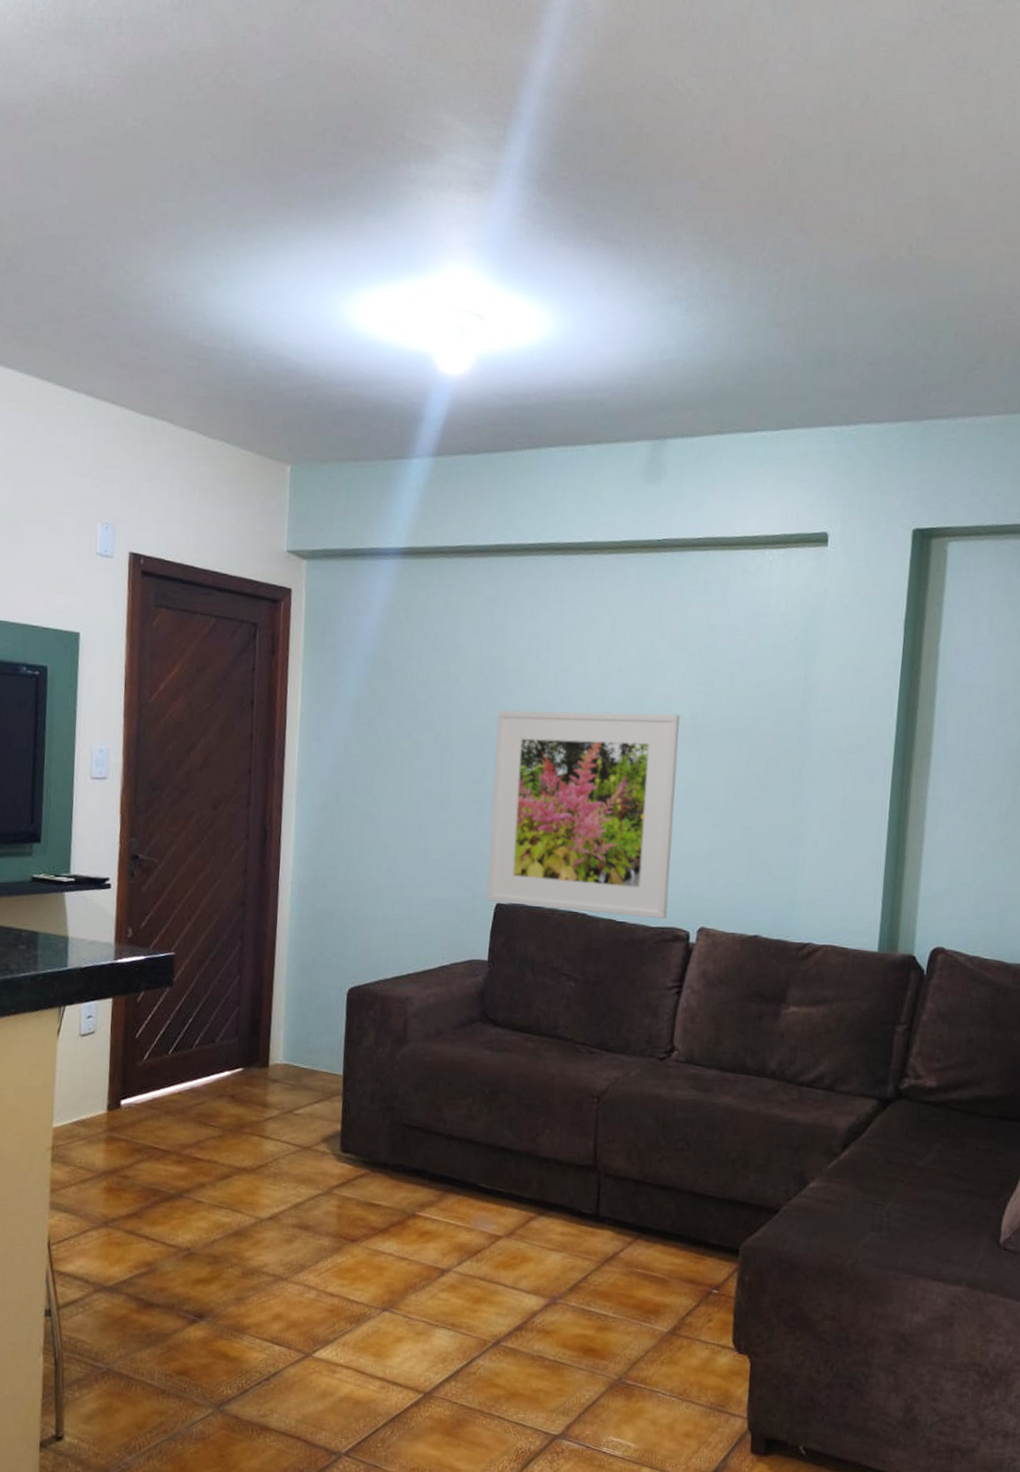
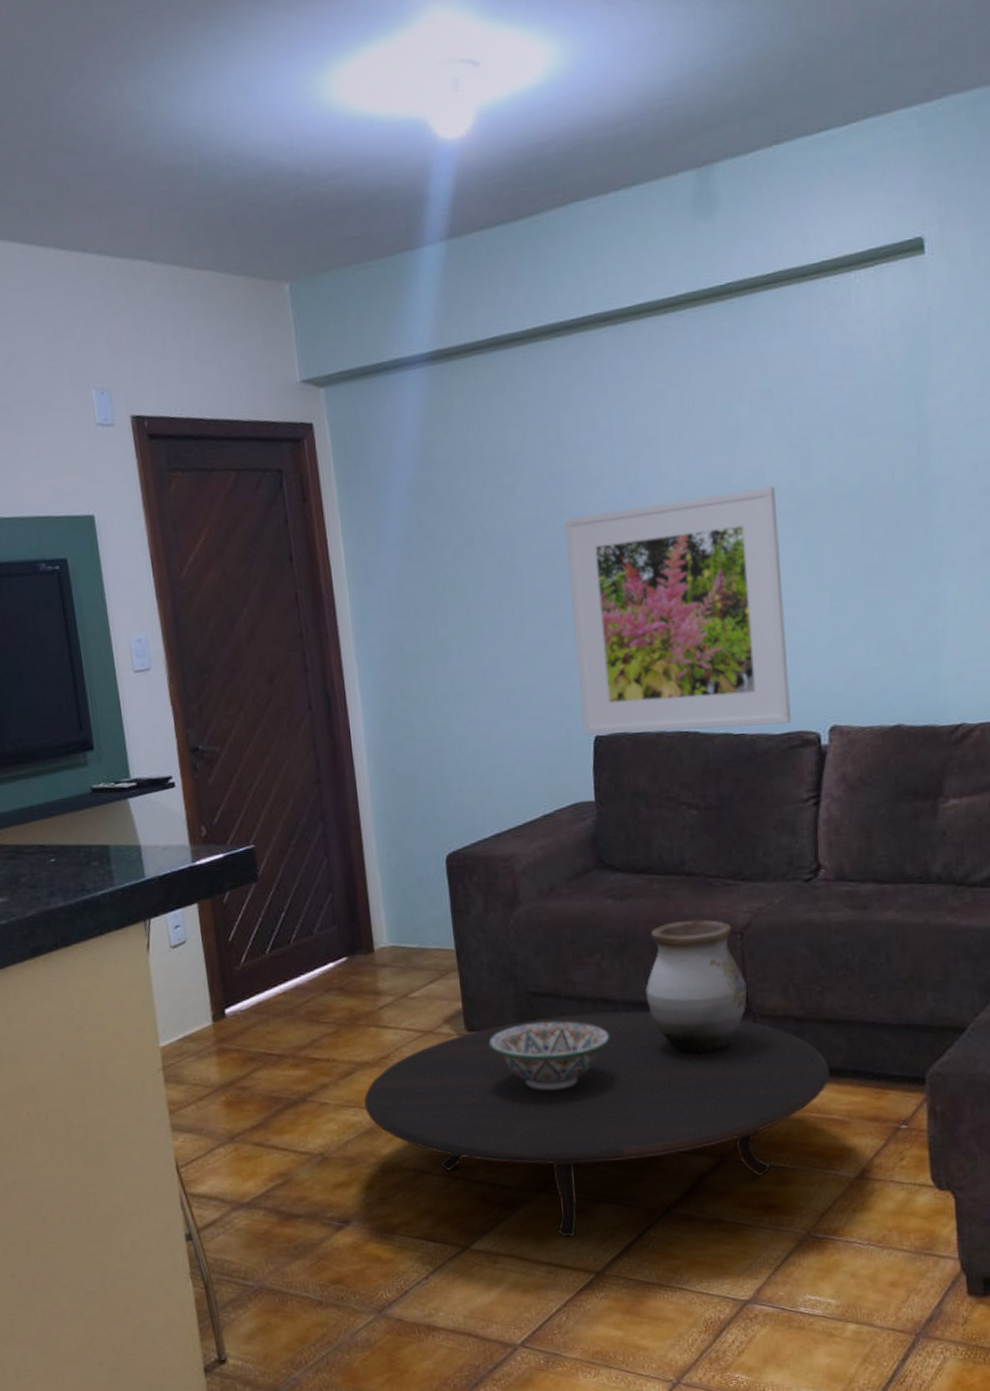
table: none [236,1149,658,1357] -> present [364,1011,830,1237]
decorative bowl: none [360,1153,469,1217] -> present [489,1021,610,1090]
vase: none [507,1079,597,1202] -> present [645,919,748,1054]

